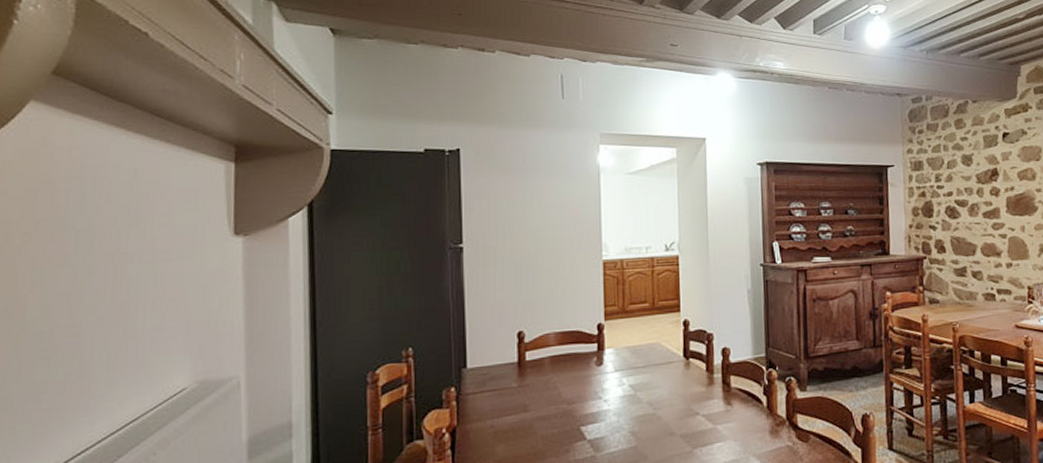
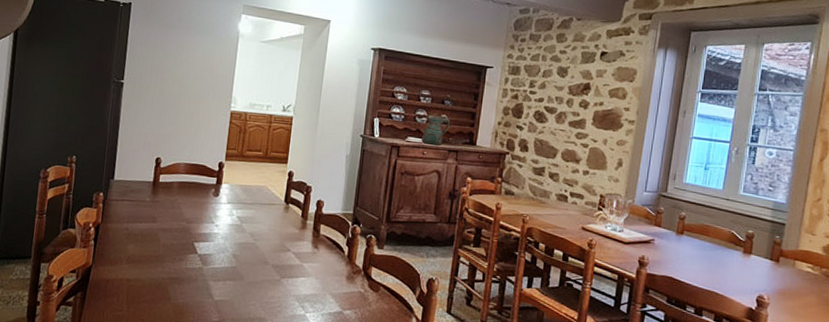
ceramic pitcher: none [829,228,858,263] -> present [421,115,451,147]

